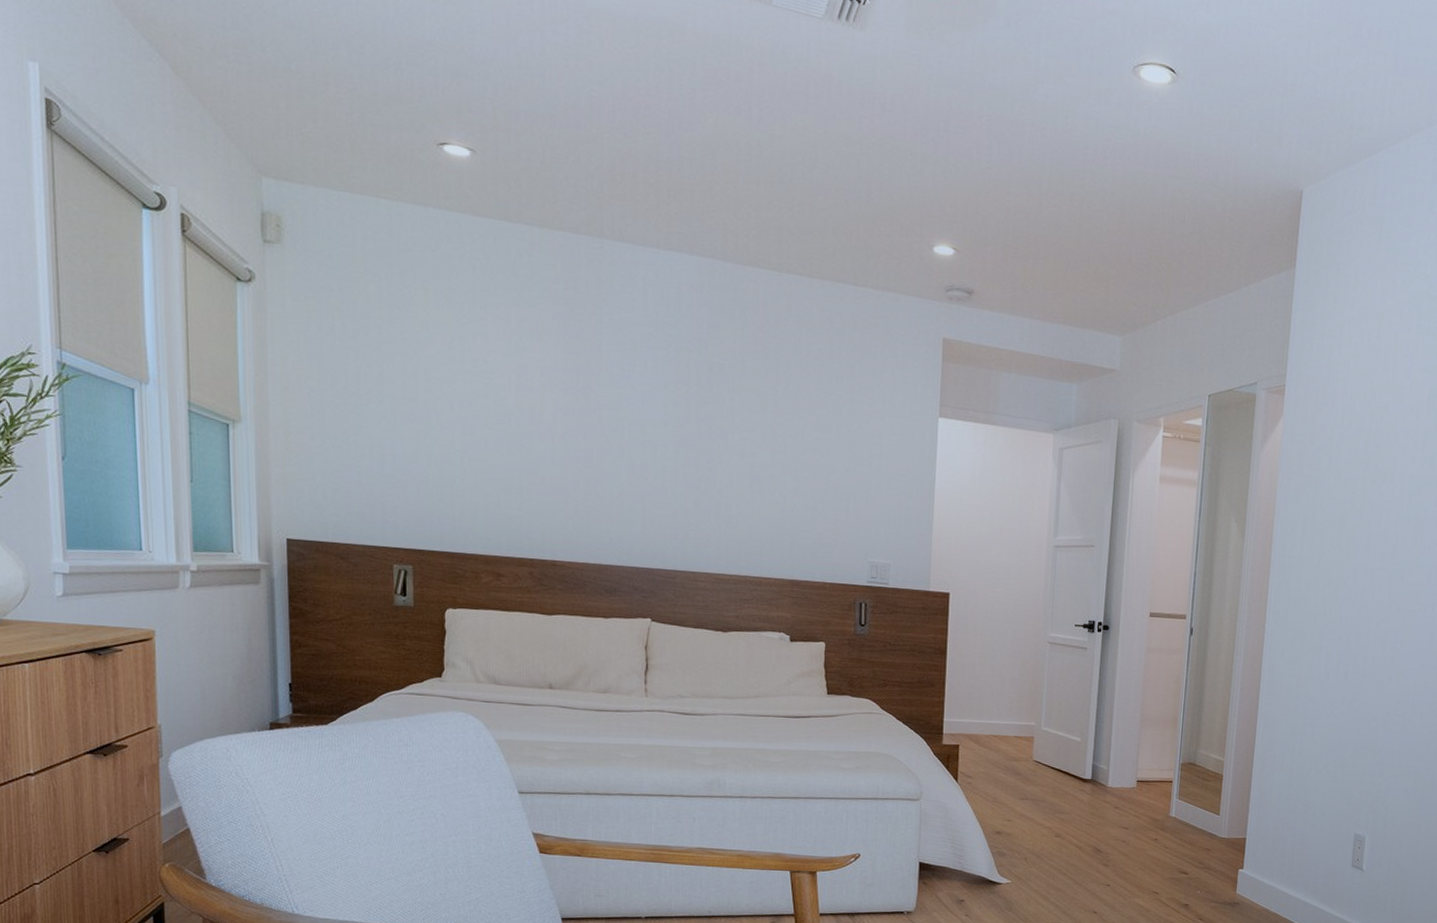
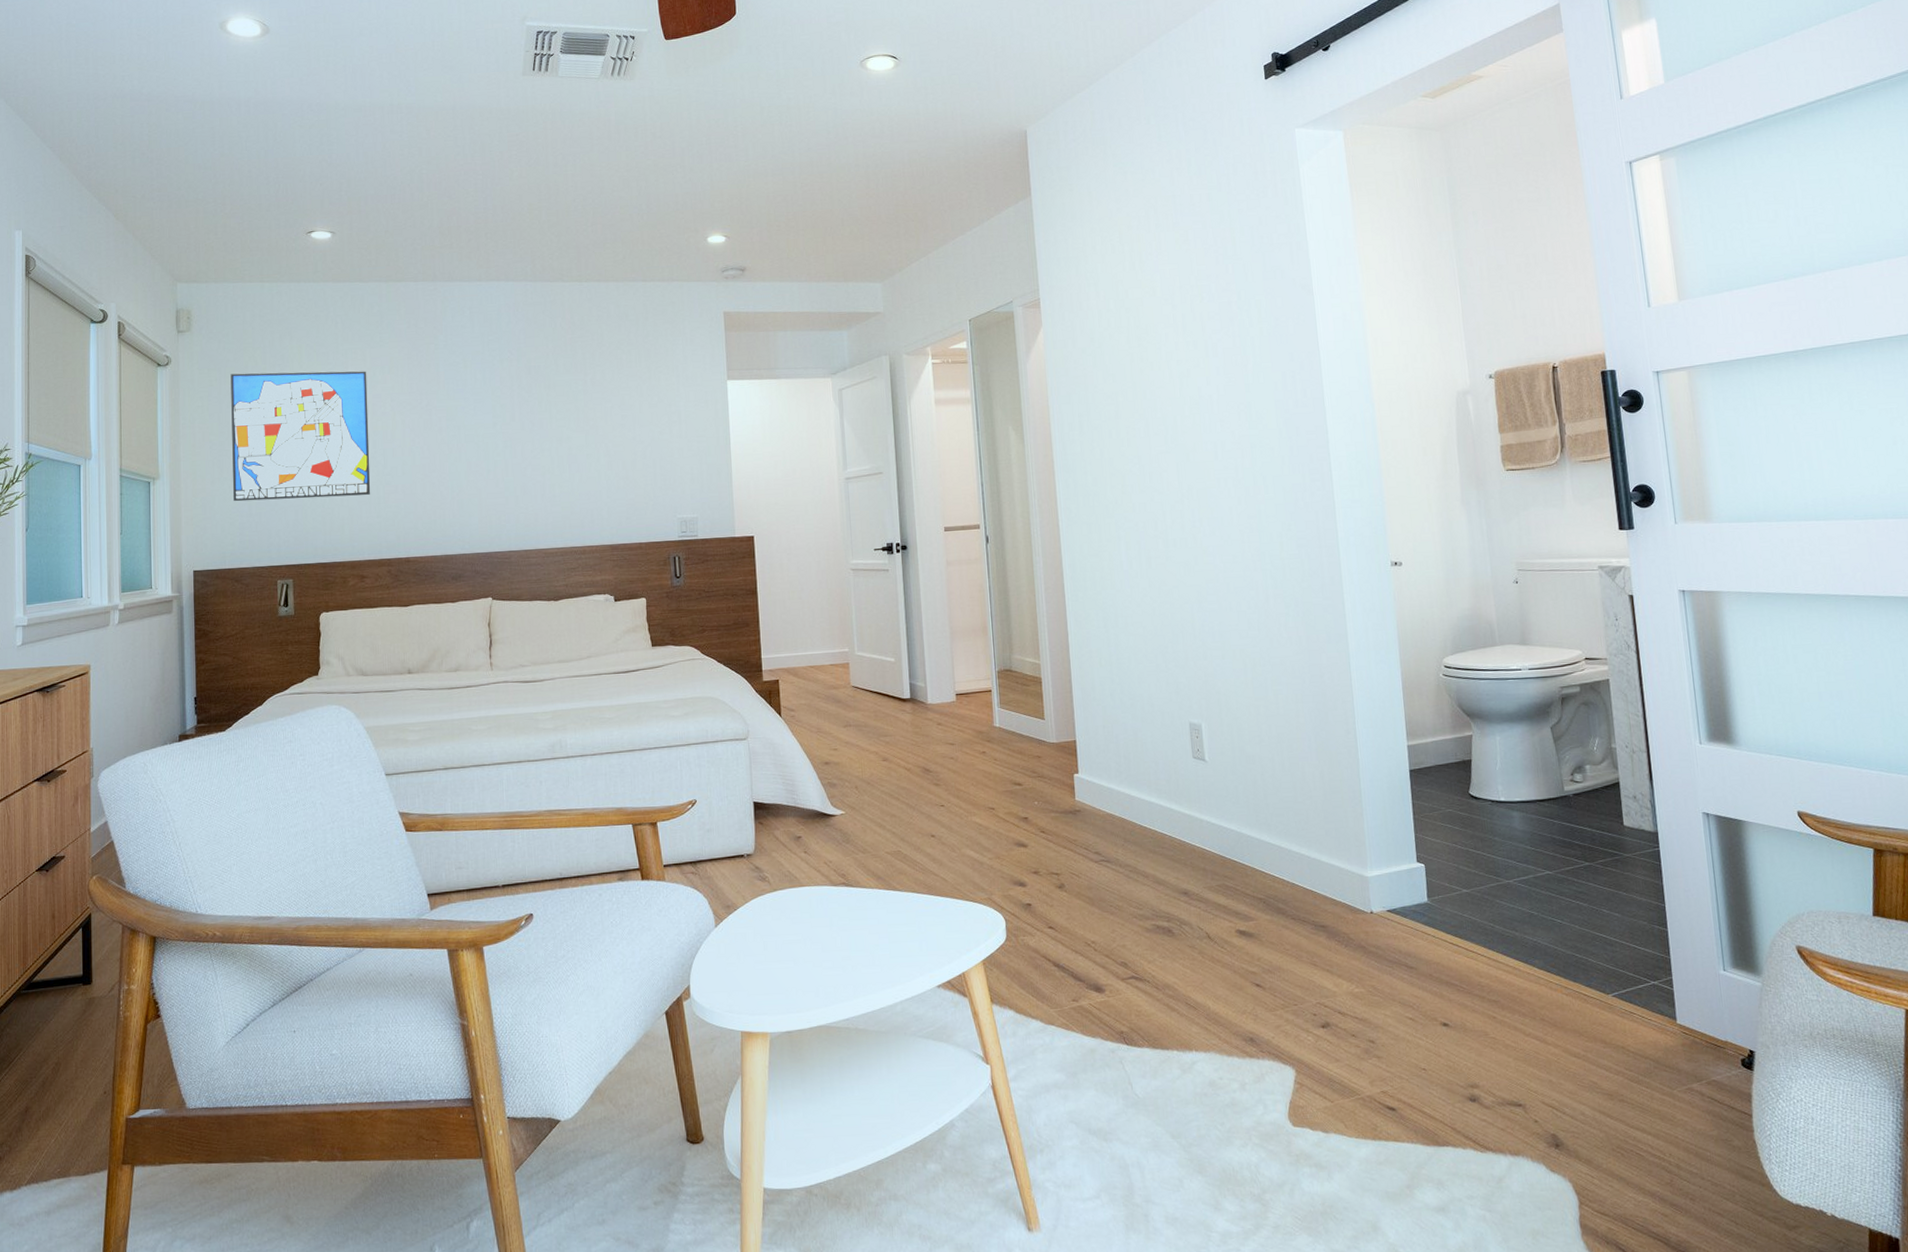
wall art: none [335,307,512,483] -> present [230,371,371,502]

